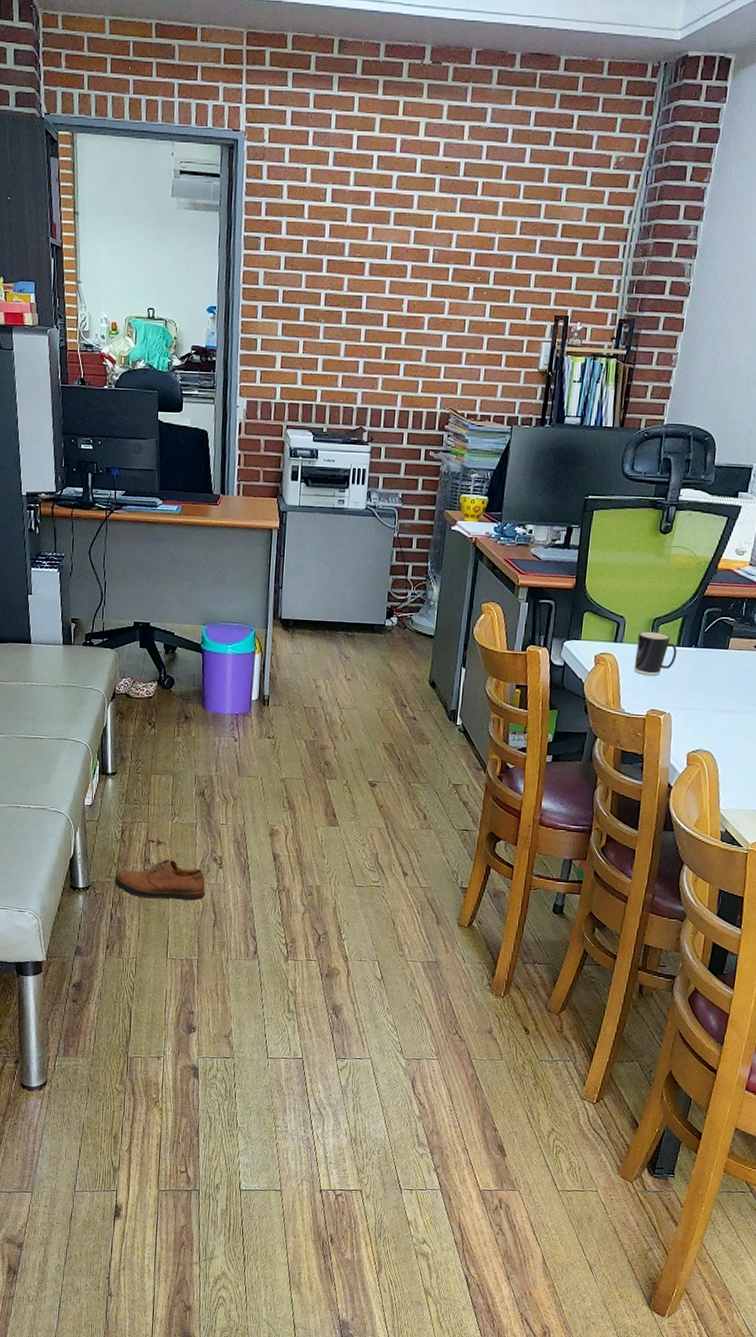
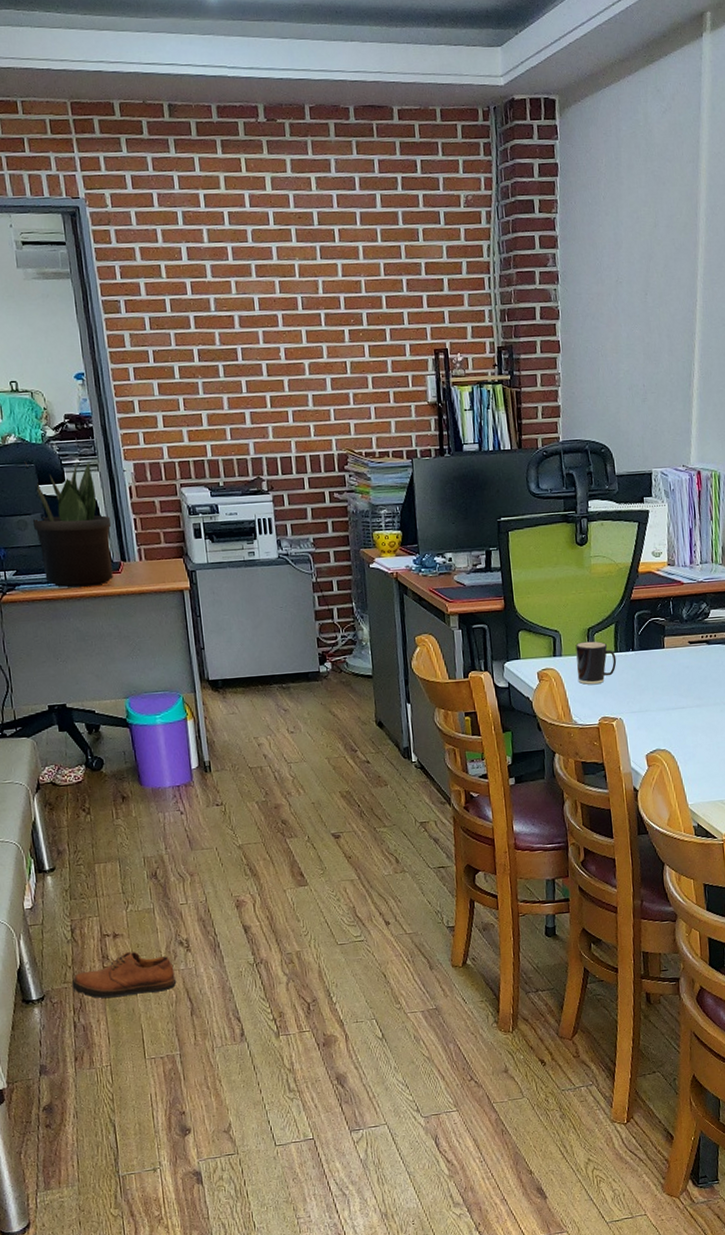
planter: none [148,387,218,515] -> present [24,461,114,587]

